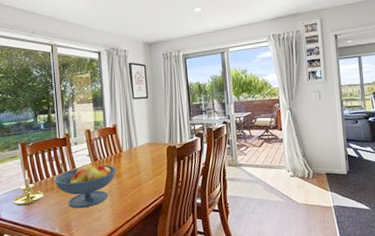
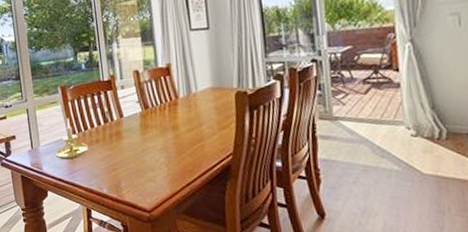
fruit bowl: present [54,163,116,209] -> none [99,112,172,166]

